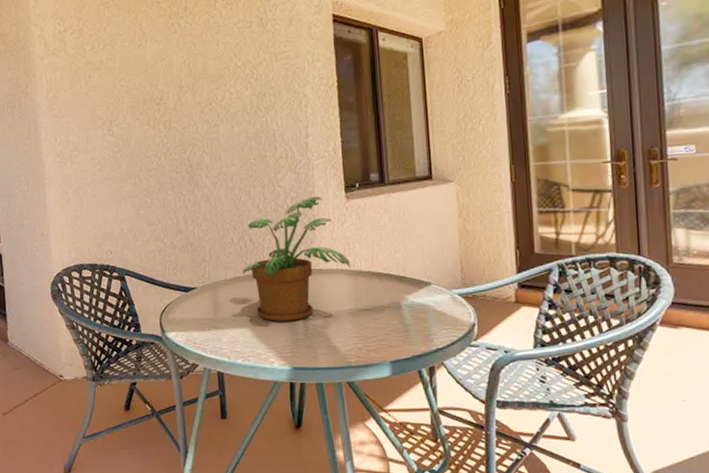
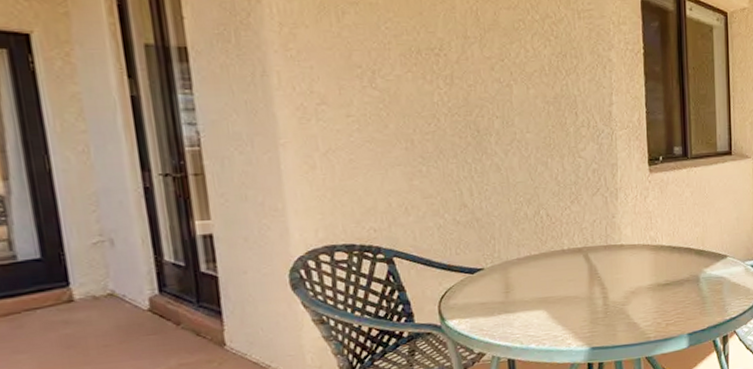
potted plant: present [242,196,350,321] -> none [537,168,652,301]

